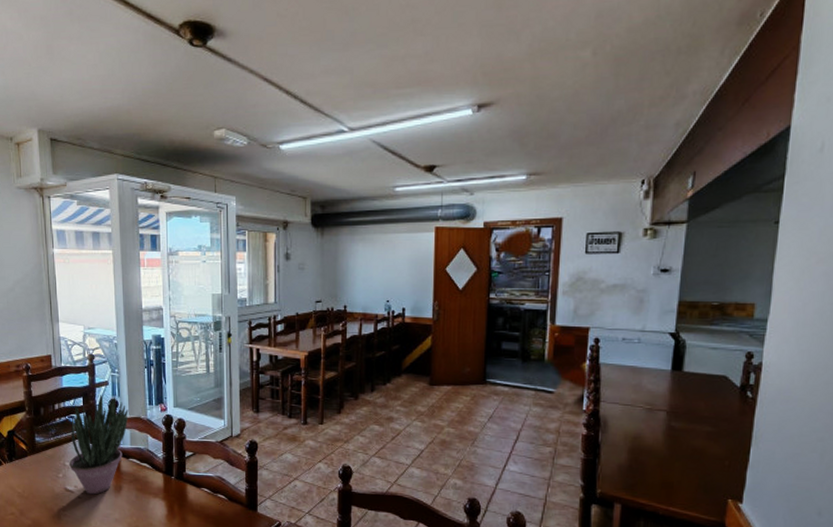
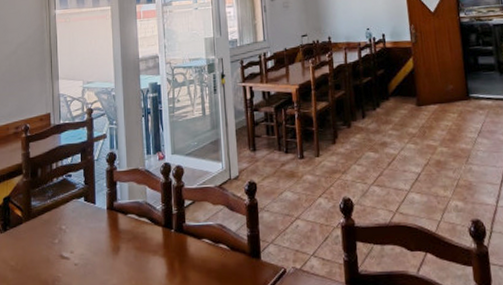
potted plant: present [69,394,129,495] -> none [66,148,127,260]

